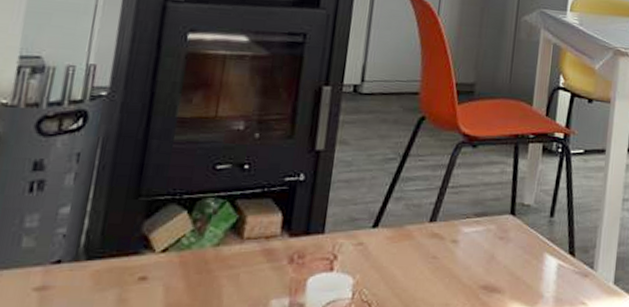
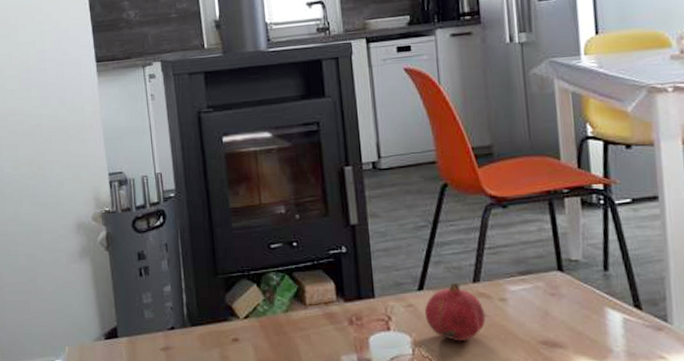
fruit: none [373,221,435,285] -> present [424,282,486,342]

